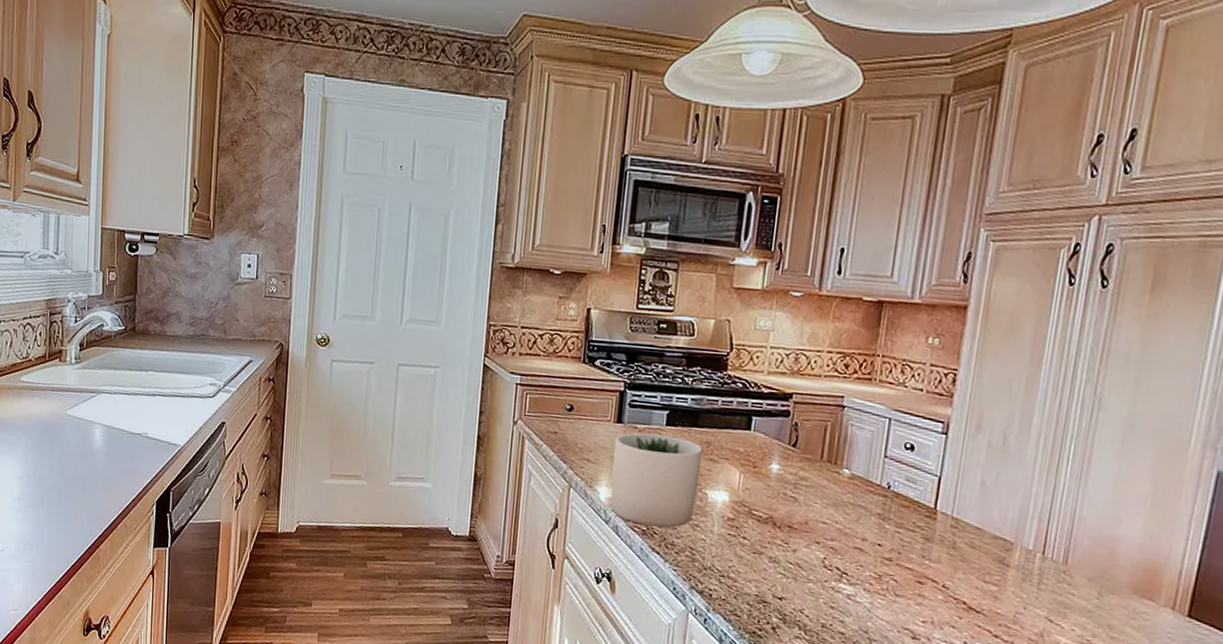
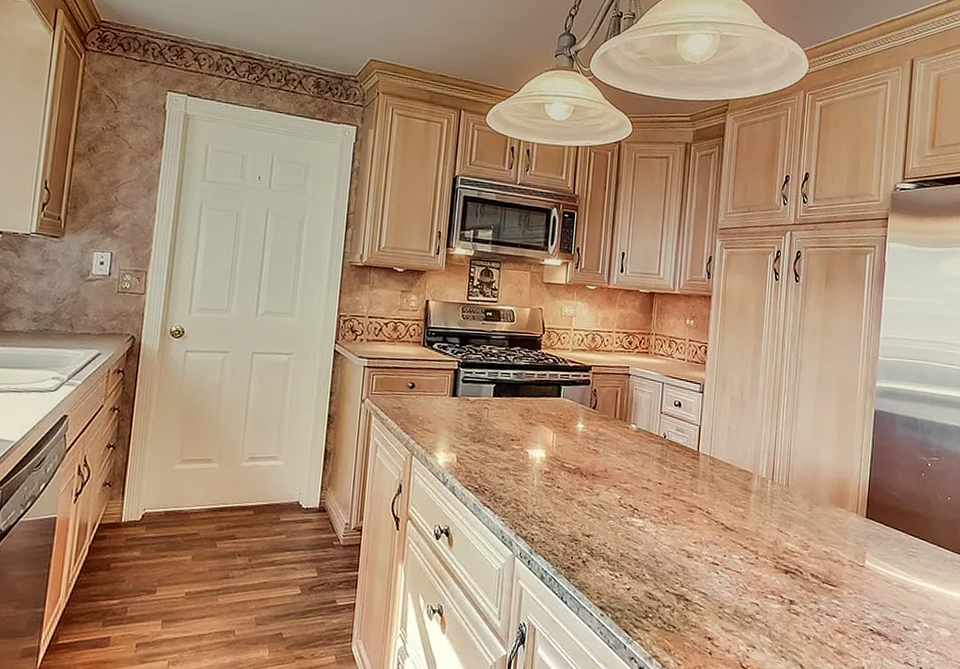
planter: present [611,432,703,528] -> none [447,404,524,485]

